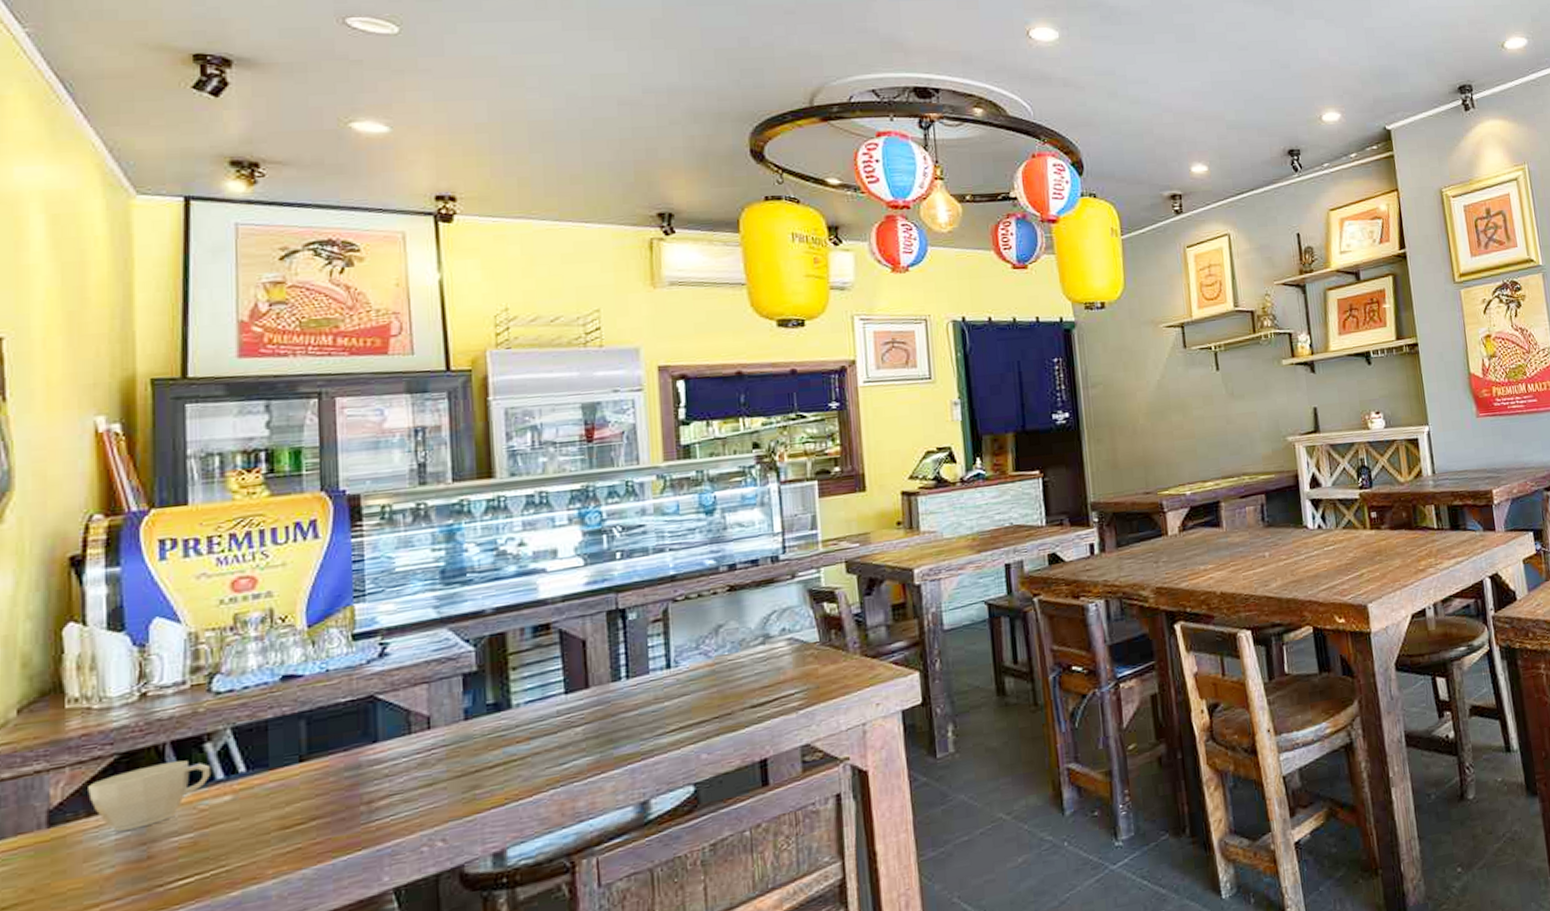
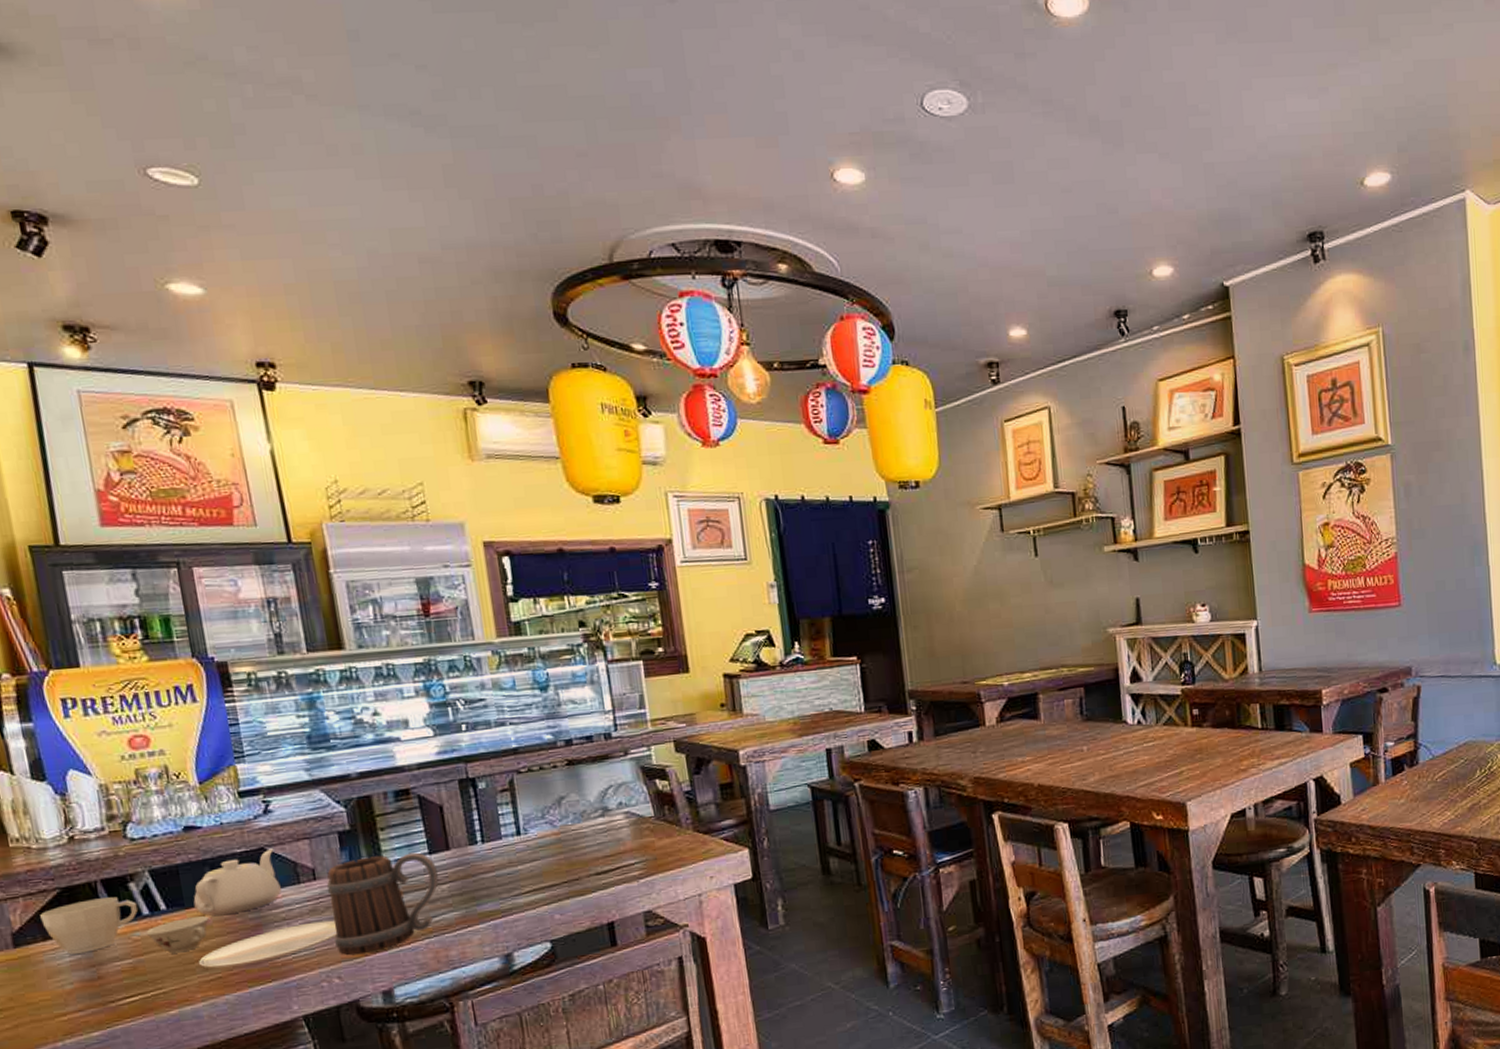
teacup: none [216,777,296,824] -> present [146,916,209,954]
plate: none [274,774,447,839] -> present [198,920,337,969]
teapot: none [280,695,389,778] -> present [193,848,282,917]
beer mug: none [443,692,573,813] -> present [327,852,439,955]

